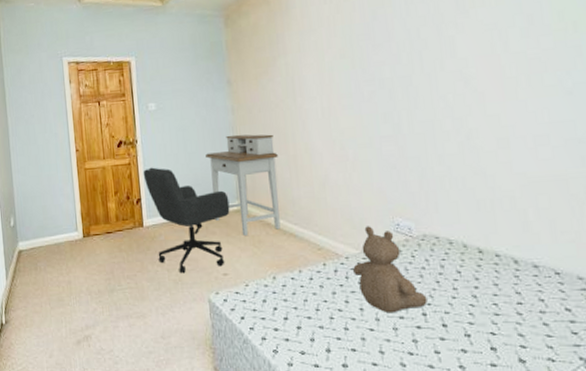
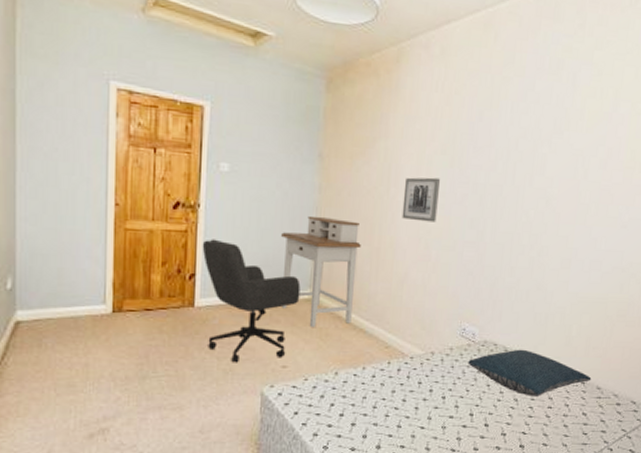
wall art: none [309,81,348,125] -> present [401,177,440,222]
teddy bear: present [352,226,428,314] -> none [414,328,477,413]
pillow: none [409,240,568,292] -> present [468,349,592,396]

